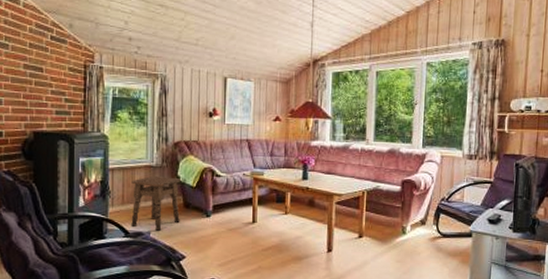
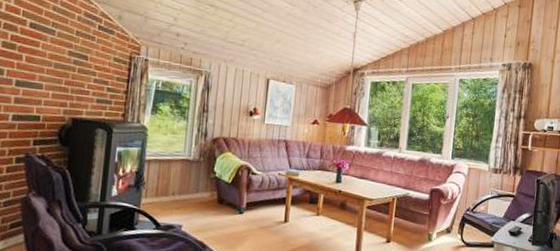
side table: present [131,176,180,232] -> none [163,170,216,226]

